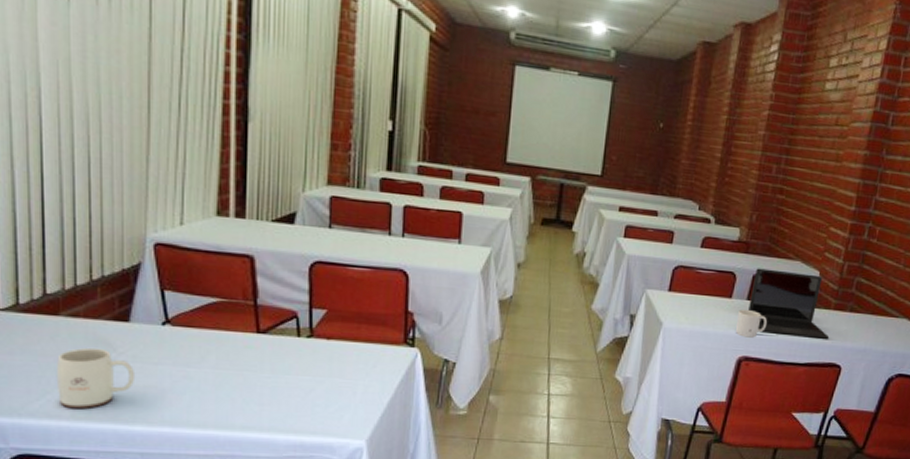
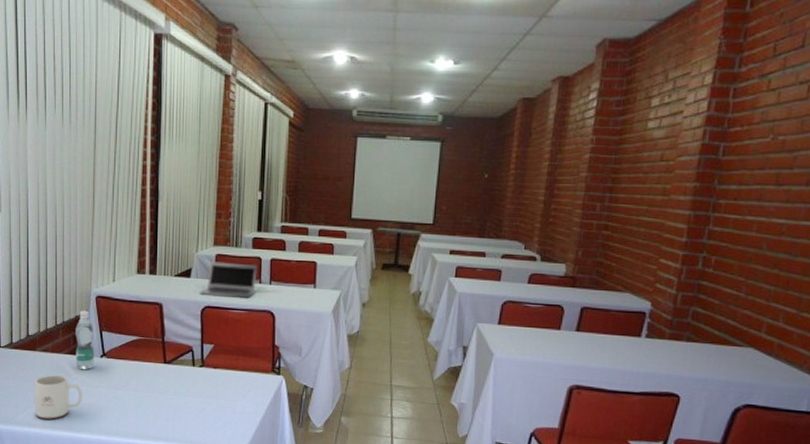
bottle: none [122,261,152,342] -> present [75,310,94,370]
laptop: none [308,205,387,254] -> present [200,261,258,299]
mug: present [735,309,768,338] -> none [565,340,598,367]
laptop: present [748,268,830,339] -> none [578,301,665,368]

